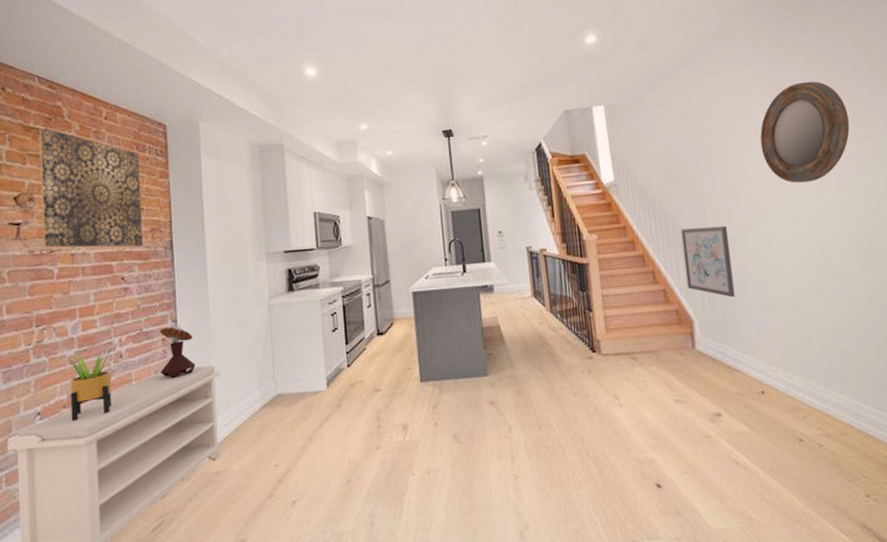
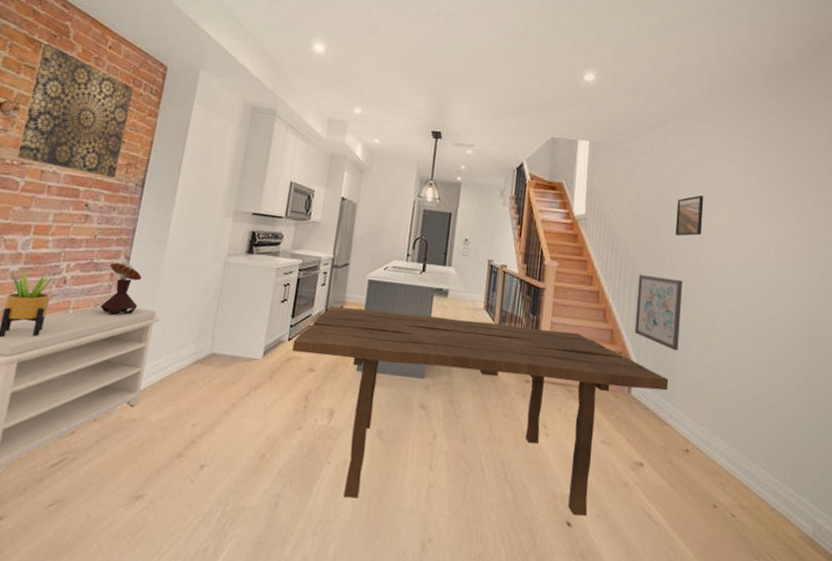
dining table: none [352,300,732,504] -> present [292,306,669,516]
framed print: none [706,136,738,182] -> present [675,195,704,236]
home mirror: present [760,81,850,183] -> none [728,160,815,256]

